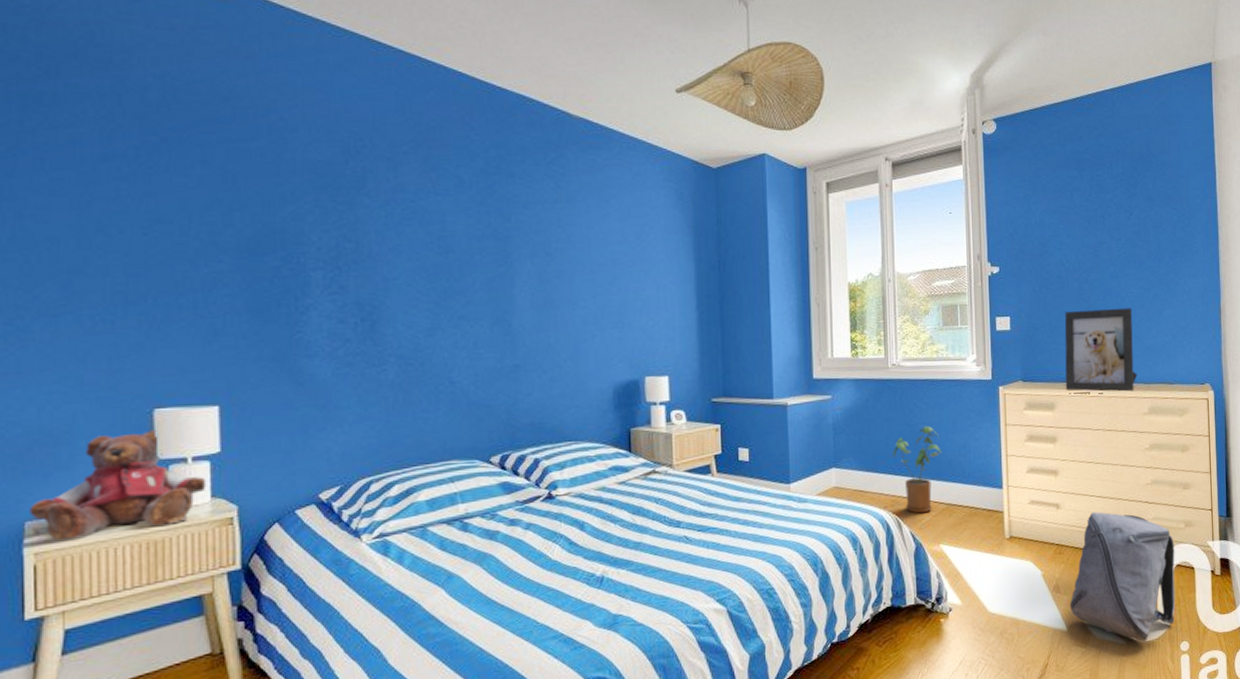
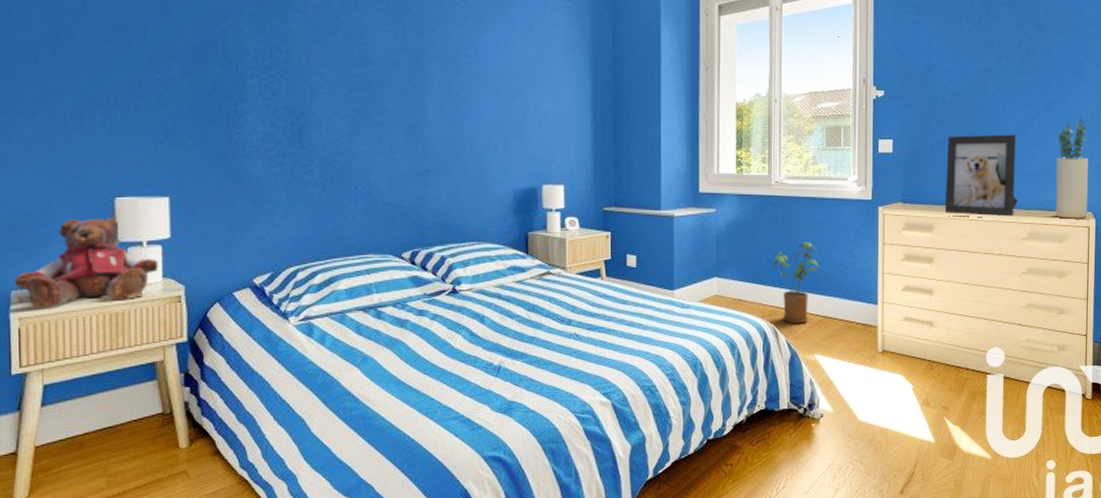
backpack: present [1070,512,1175,643] -> none [938,331,1047,459]
vase: none [1172,286,1206,391] -> present [1055,115,1089,219]

